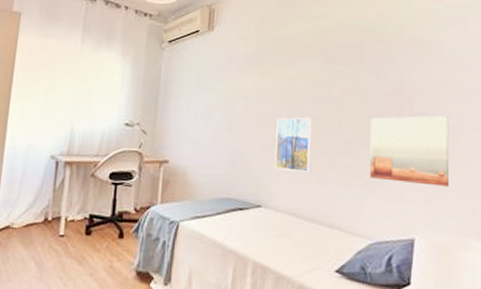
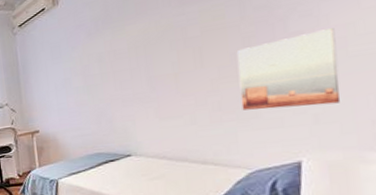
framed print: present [275,117,312,172] -> none [134,64,177,120]

